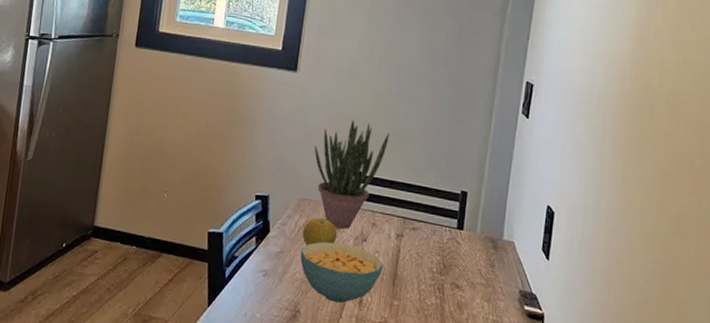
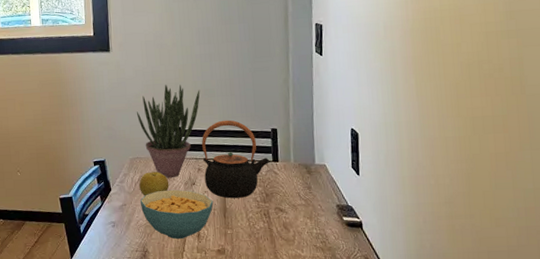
teapot: none [378,172,454,266] -> present [202,120,270,199]

